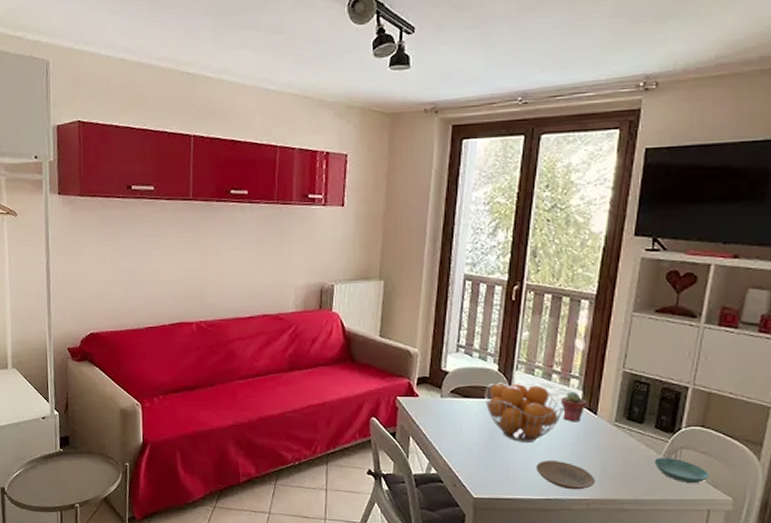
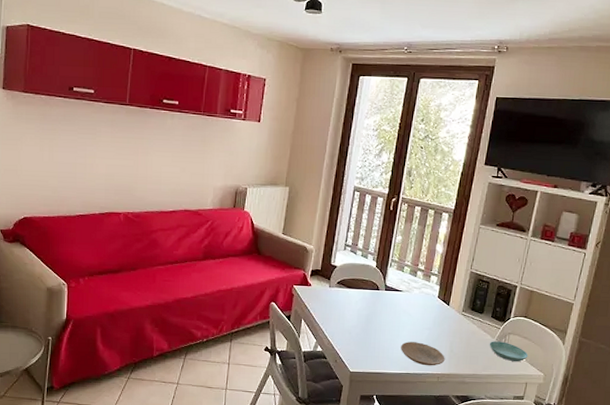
fruit basket: present [485,382,564,442] -> none [364,276,425,327]
potted succulent: present [561,391,586,422] -> none [423,286,442,311]

